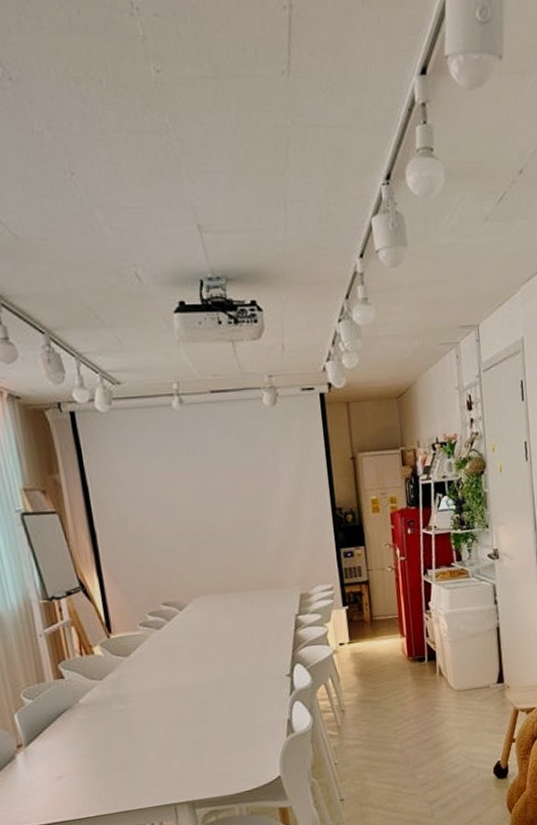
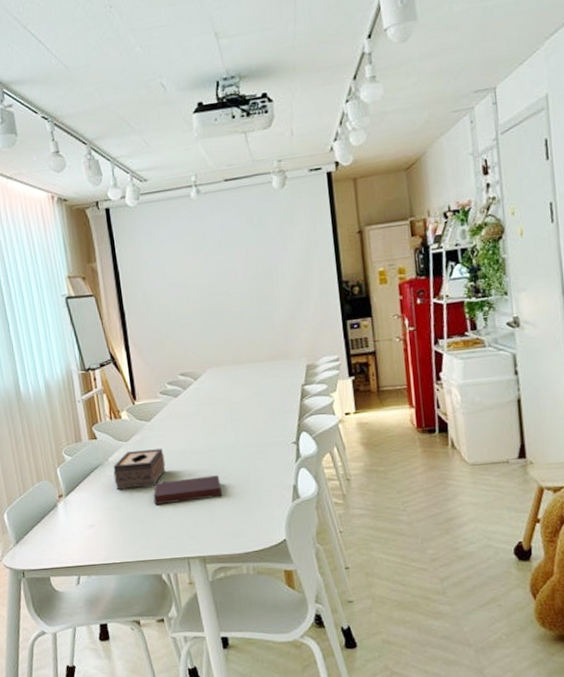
tissue box: none [84,686,148,735] -> present [113,448,166,490]
notebook: none [133,713,213,749] -> present [153,475,223,504]

